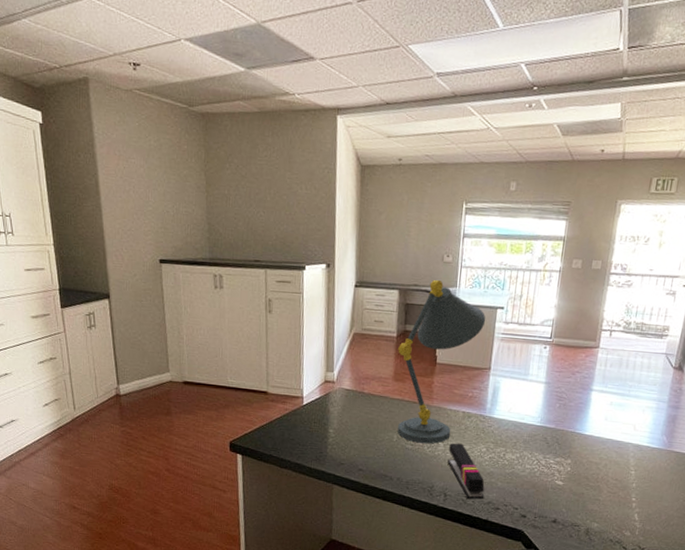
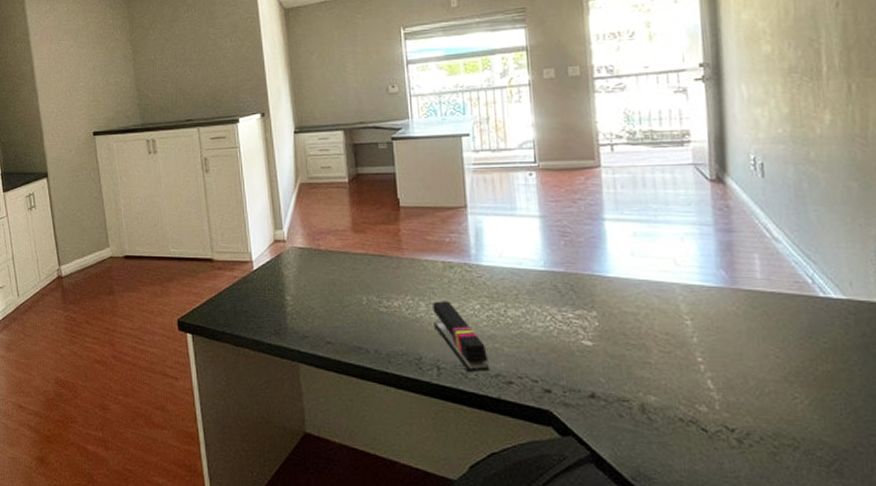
desk lamp: present [397,279,486,444] -> none [351,113,451,305]

